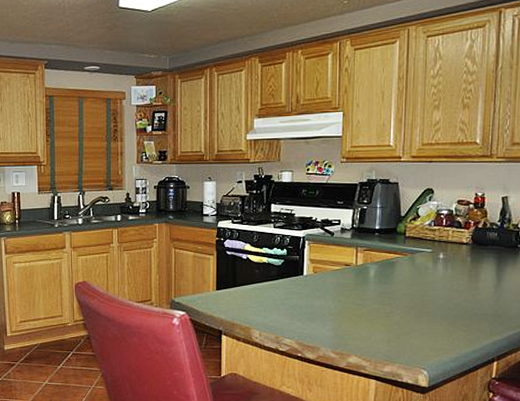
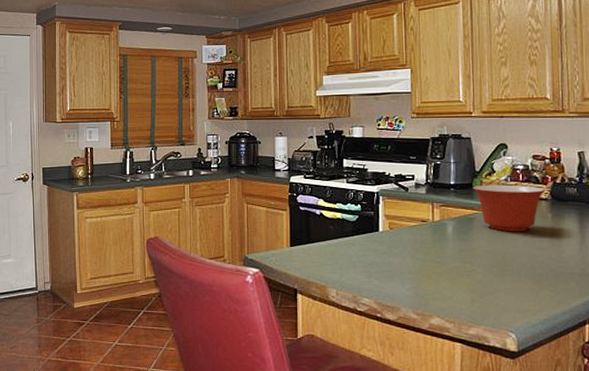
mixing bowl: none [397,229,468,275] -> present [473,184,546,232]

